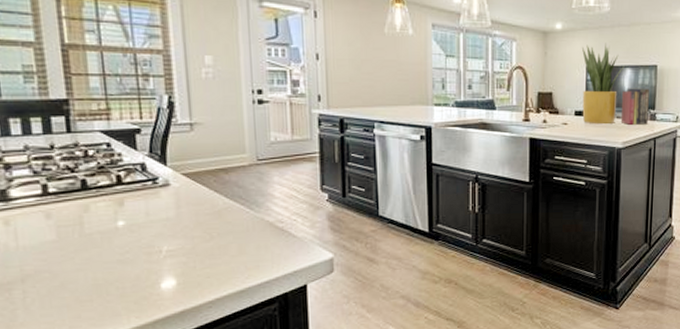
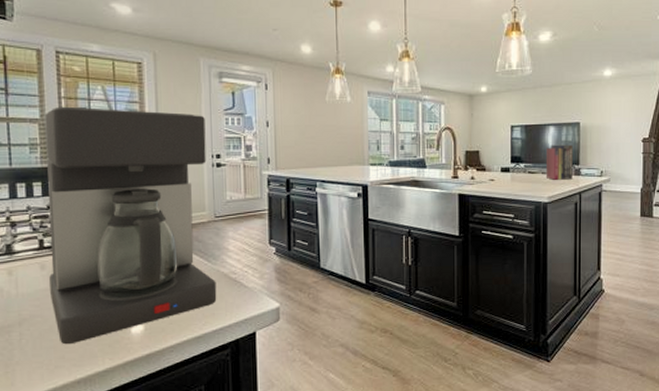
coffee maker: none [41,28,262,303] -> present [44,106,217,345]
planter: present [582,42,624,125] -> none [507,103,547,180]

